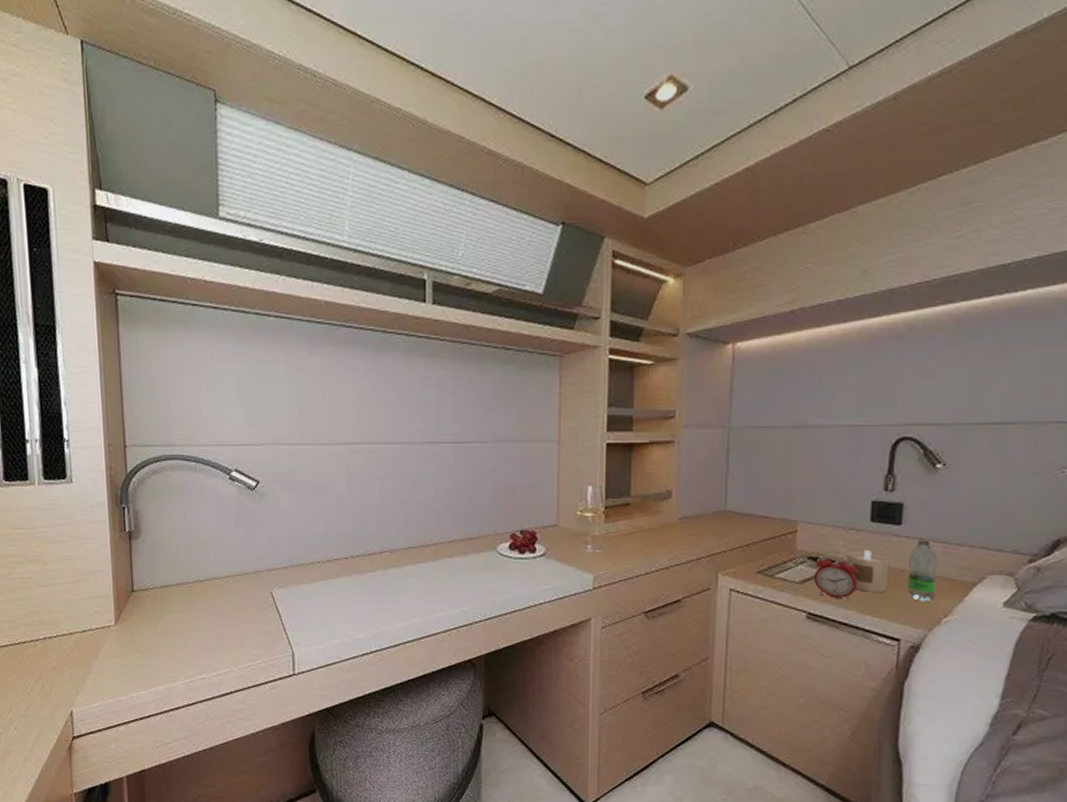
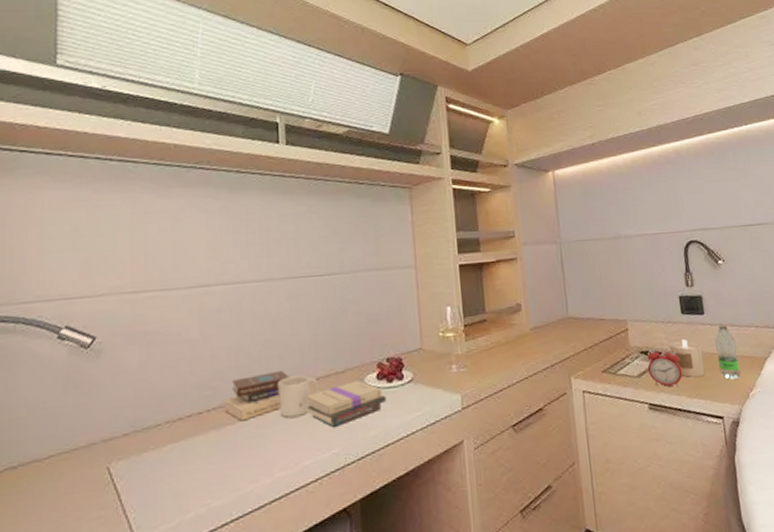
books: none [365,530,426,570] -> present [222,371,289,421]
mug: none [415,536,453,573] -> present [278,375,320,418]
books: none [440,548,517,587] -> present [305,381,387,427]

